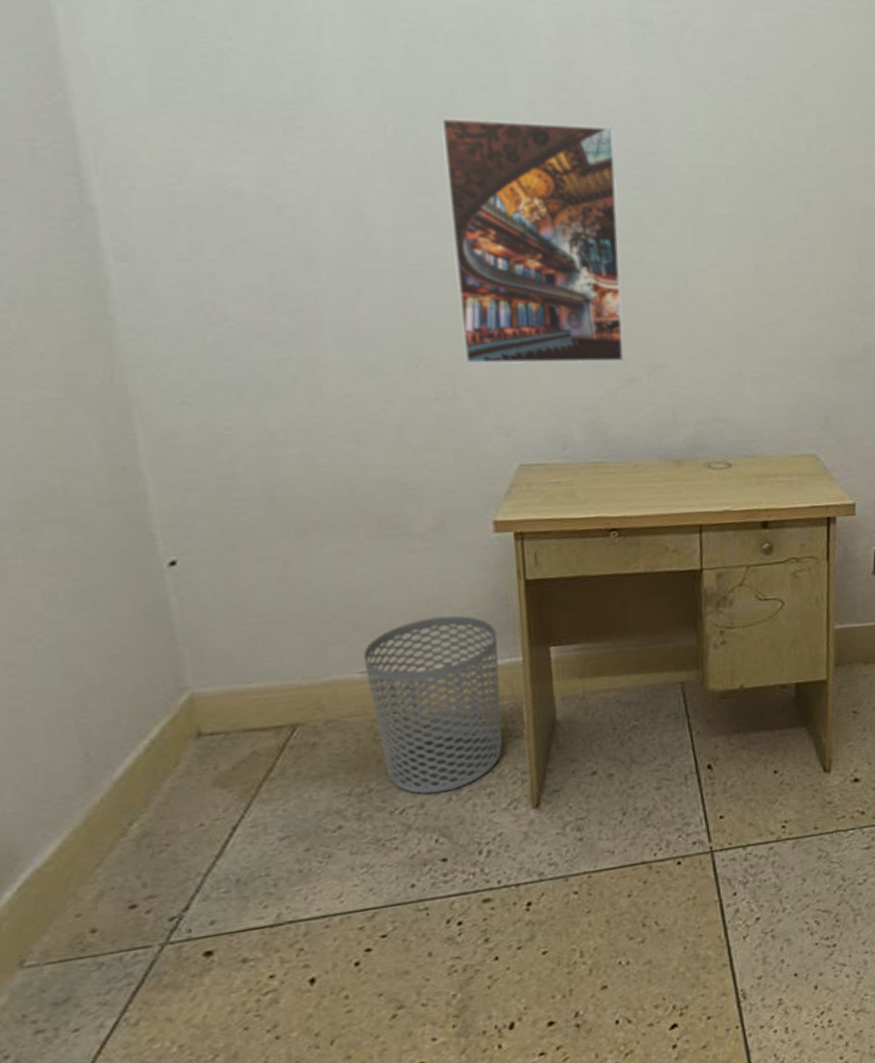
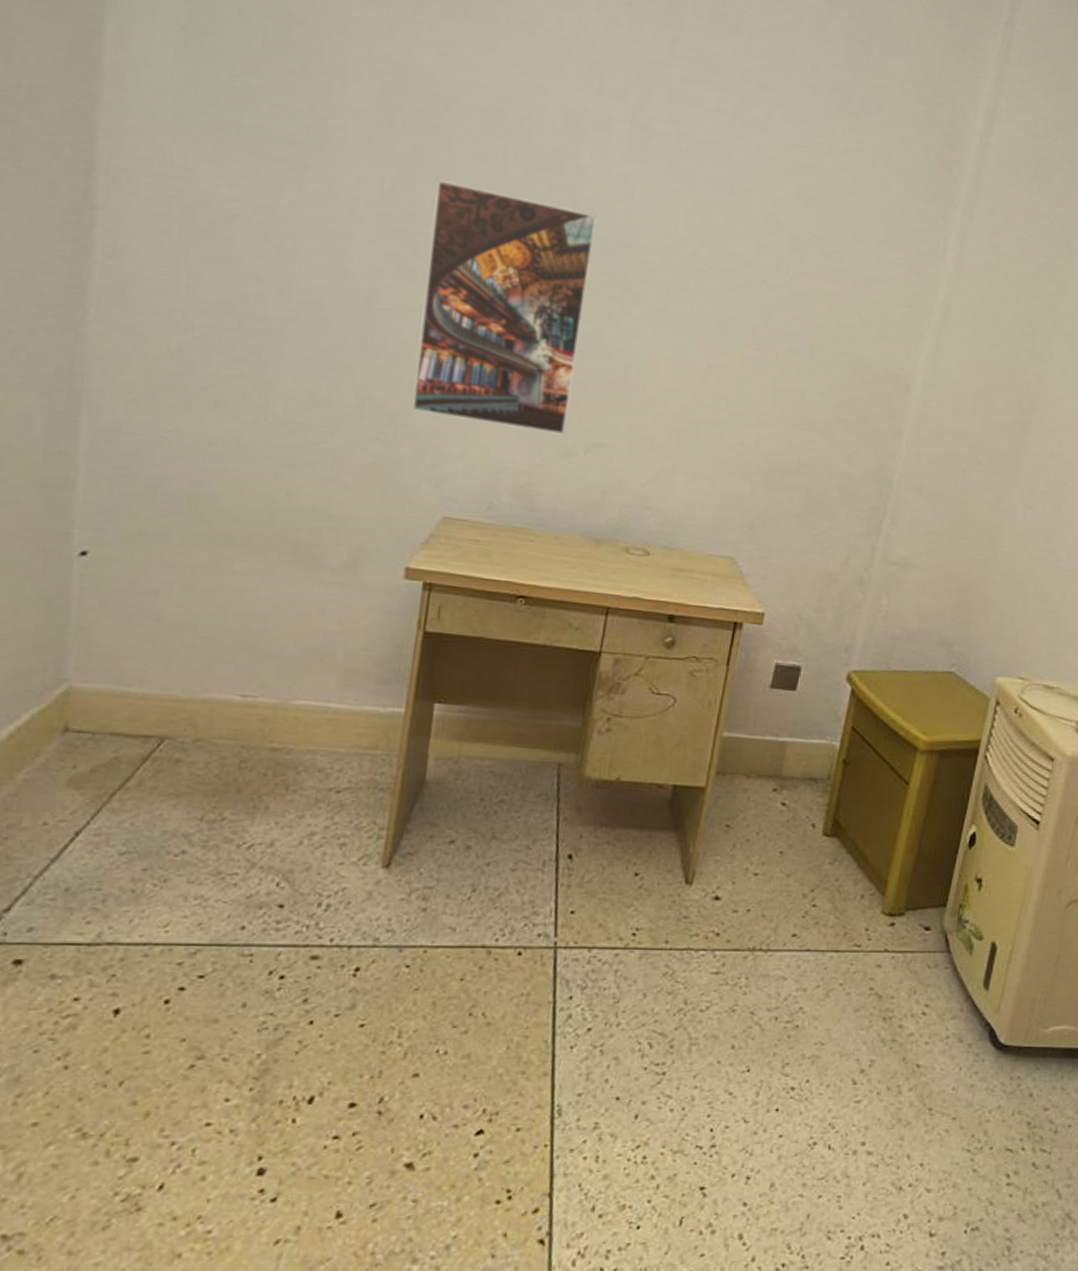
waste bin: present [363,615,502,795] -> none [244,652,385,834]

